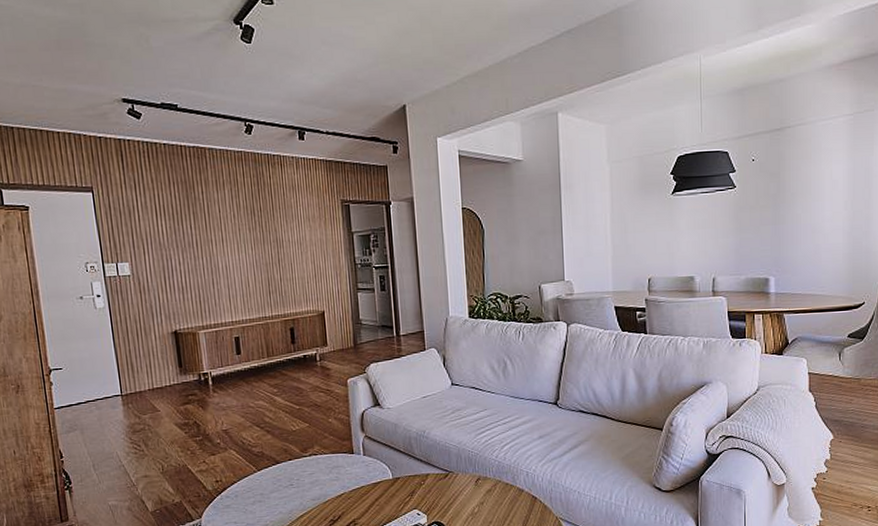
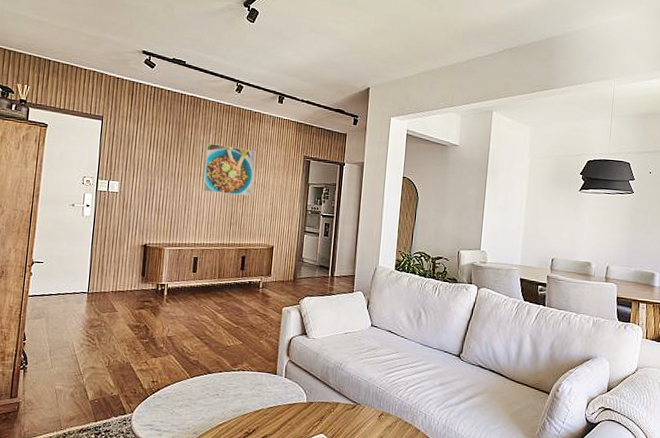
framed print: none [223,201,289,260] -> present [202,143,256,196]

